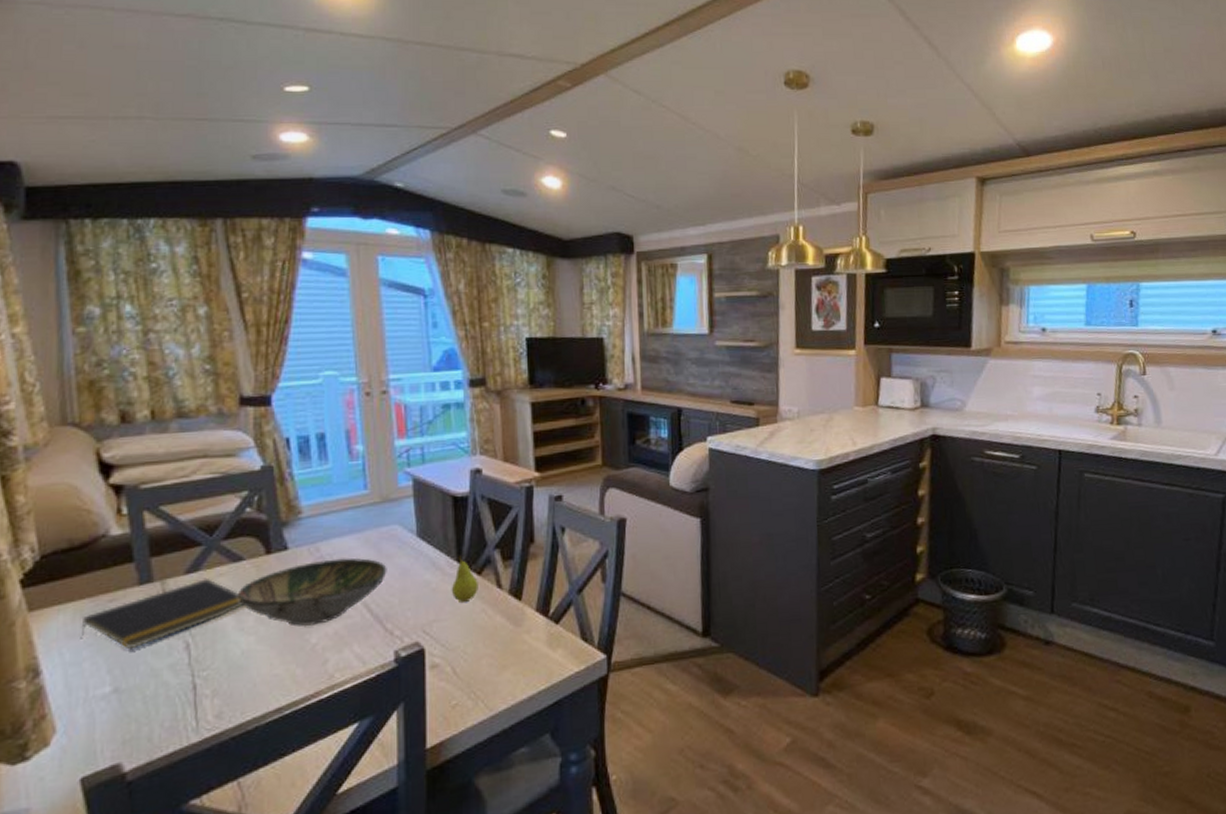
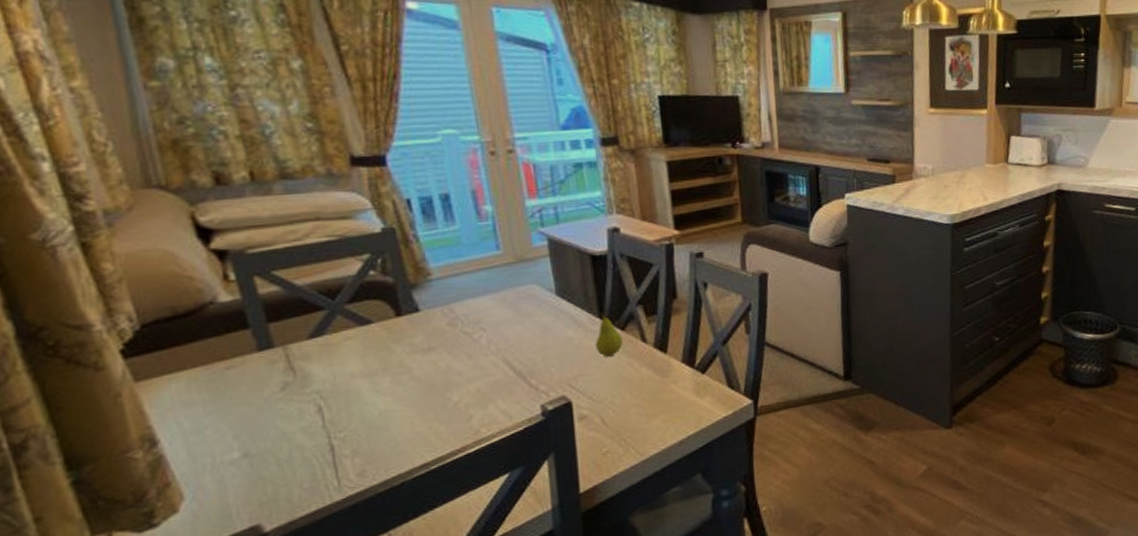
notepad: present [80,577,243,650] -> none [198,341,377,415]
bowl: present [237,557,387,627] -> none [368,317,528,386]

